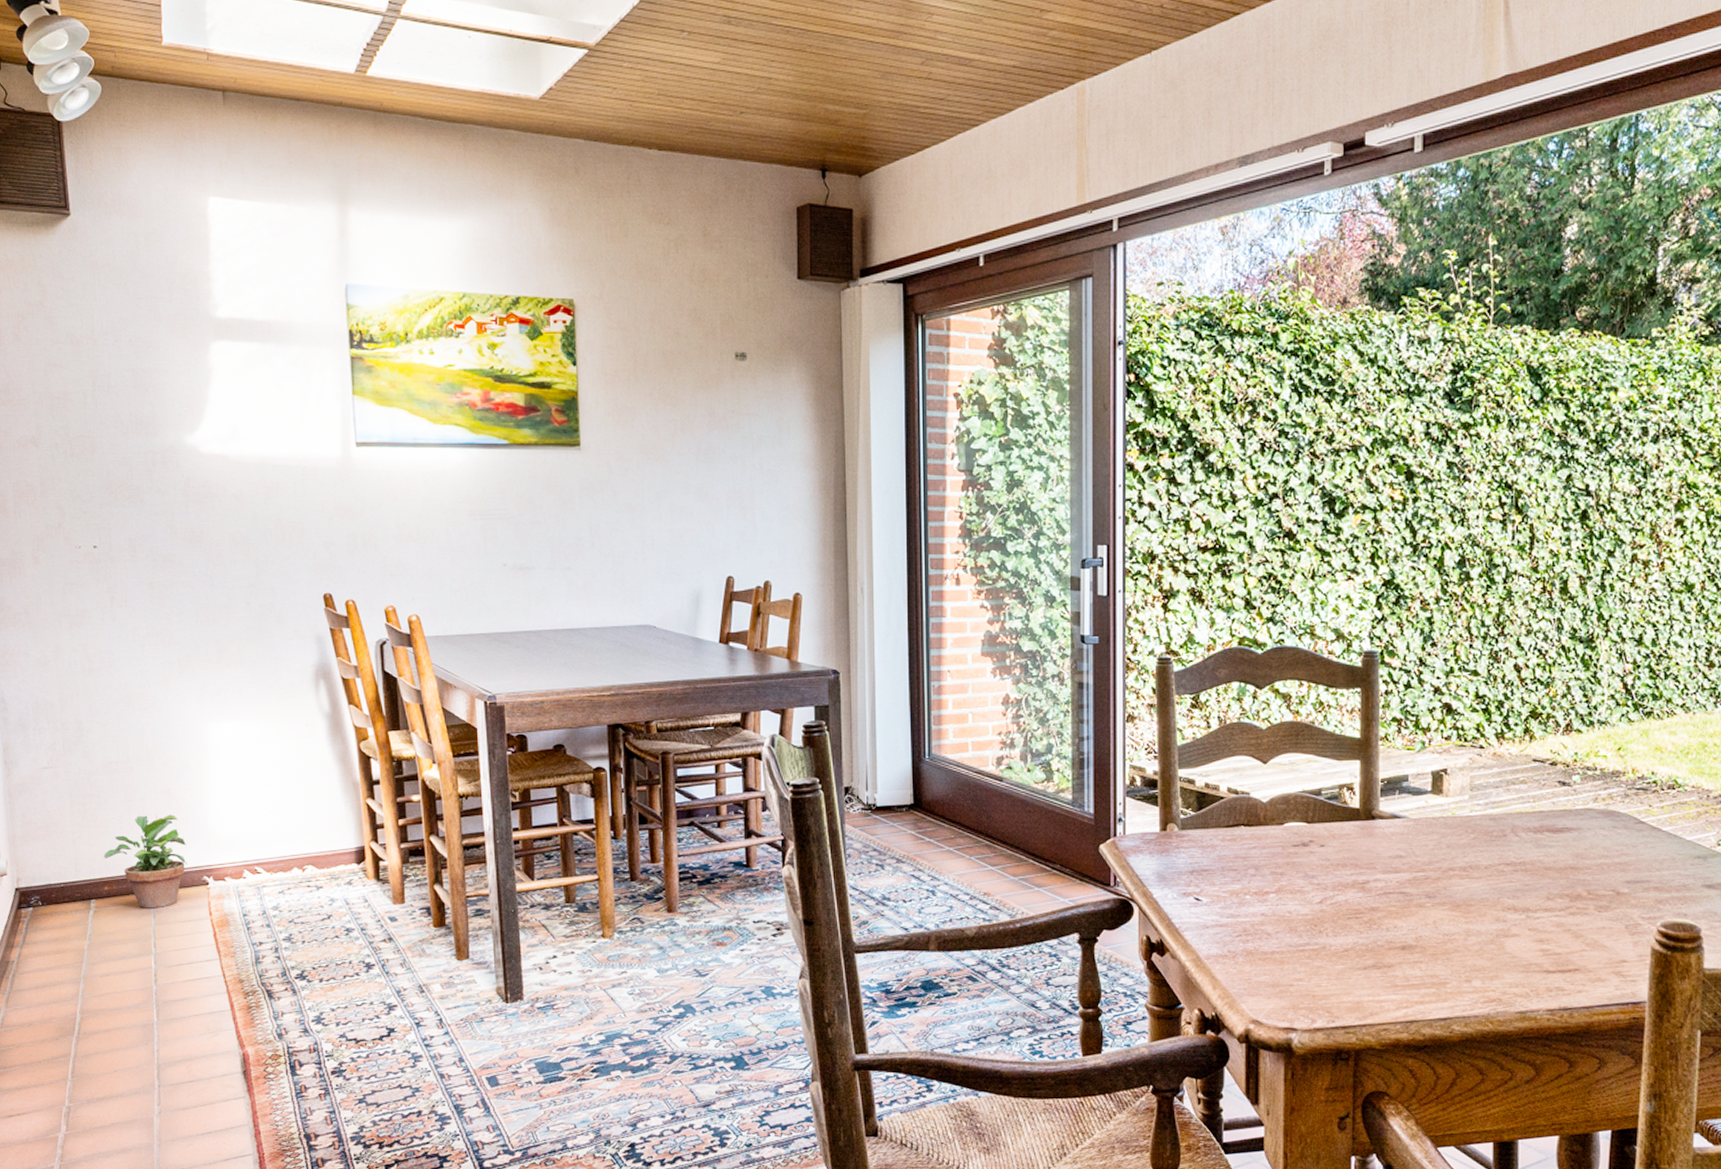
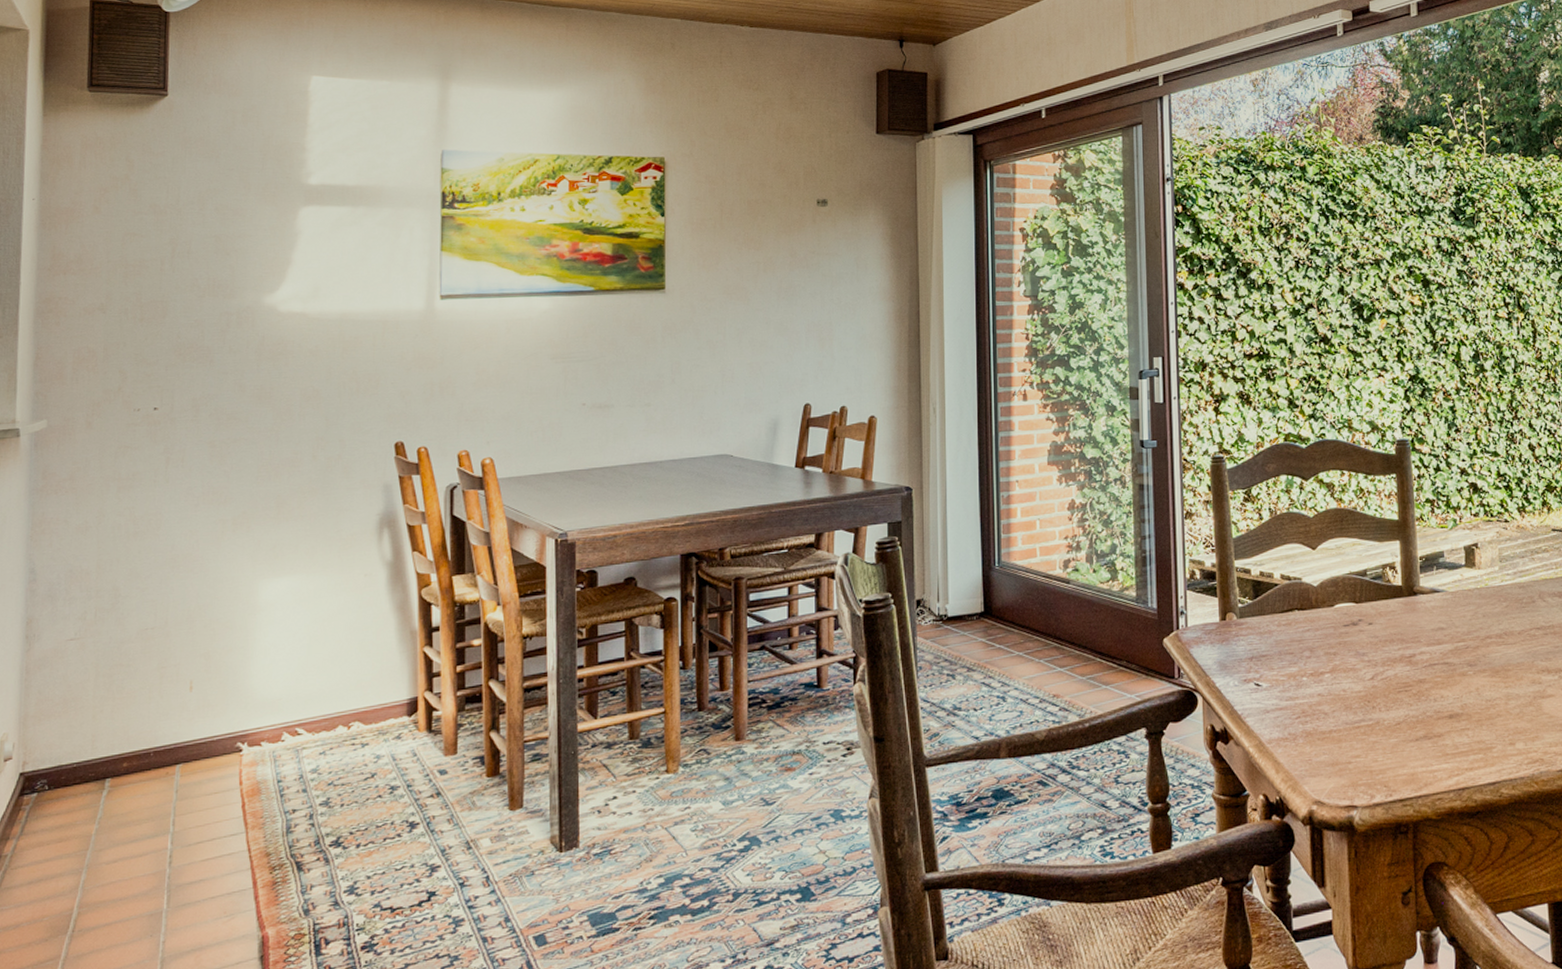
potted plant: present [104,814,187,908] -> none [127,679,221,783]

